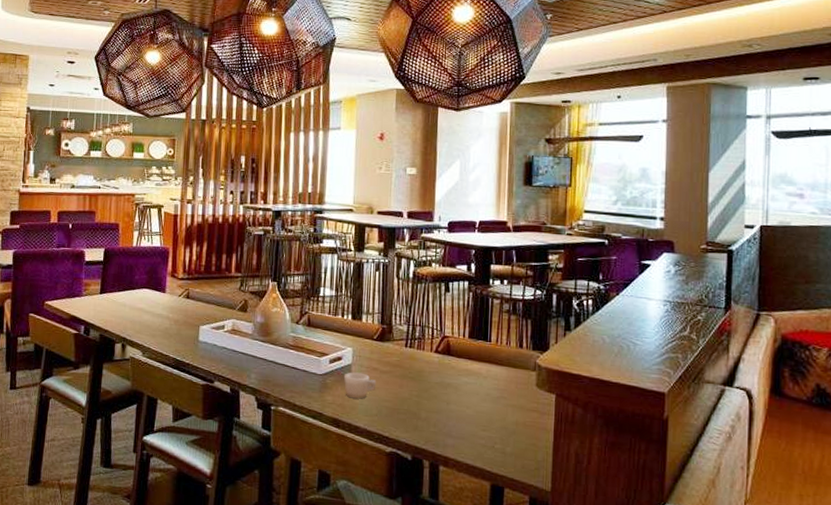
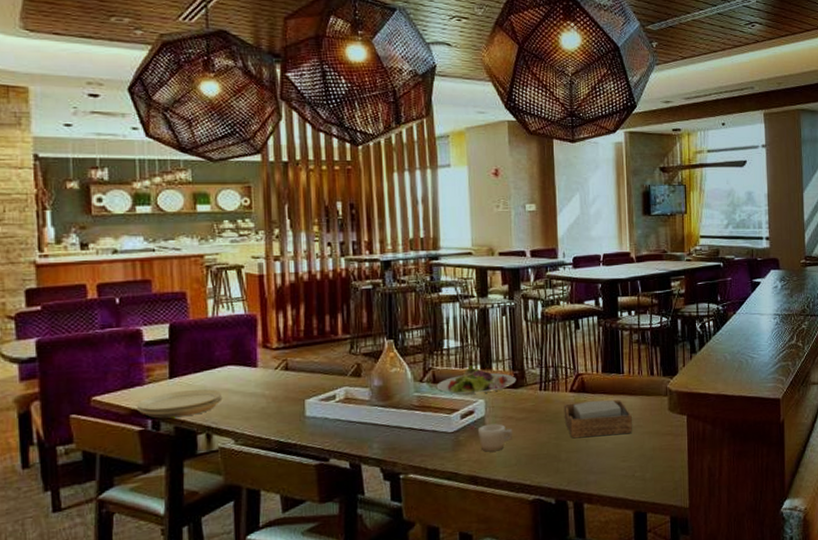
plate: none [74,305,137,327] -> present [136,389,223,419]
salad plate: none [310,315,384,342] -> present [436,366,516,396]
napkin holder: none [427,363,497,404] -> present [564,400,633,439]

